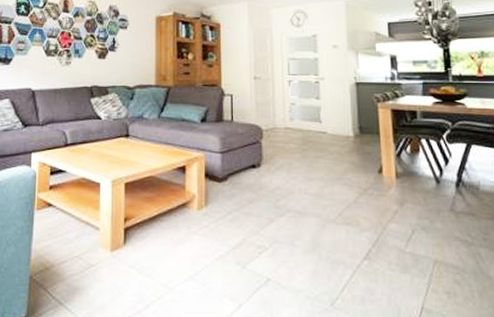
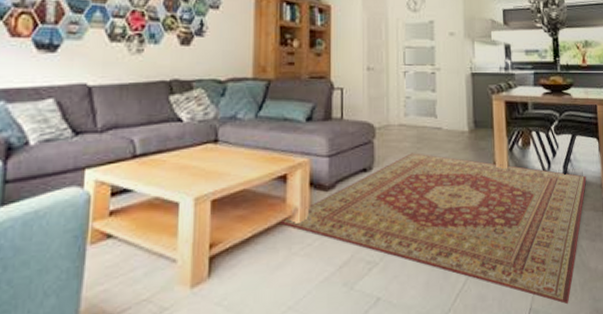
rug: none [180,153,485,309] -> present [280,153,587,305]

